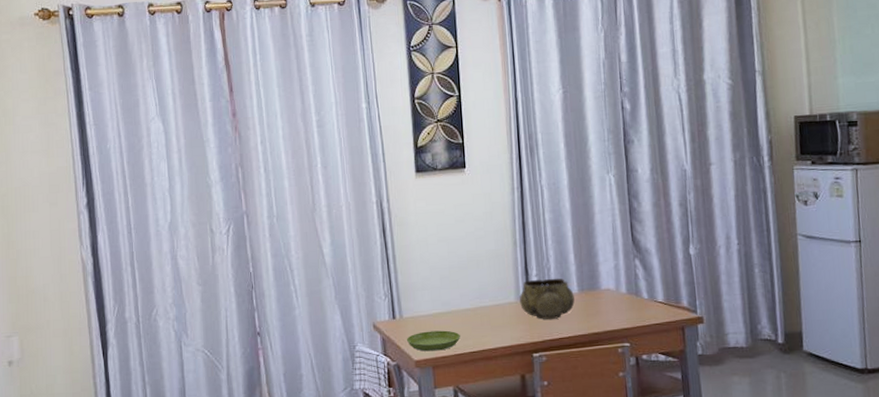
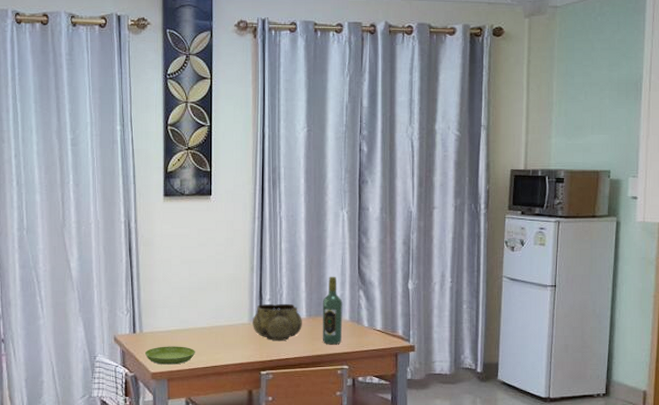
wine bottle: none [594,246,620,321] -> present [322,277,343,345]

